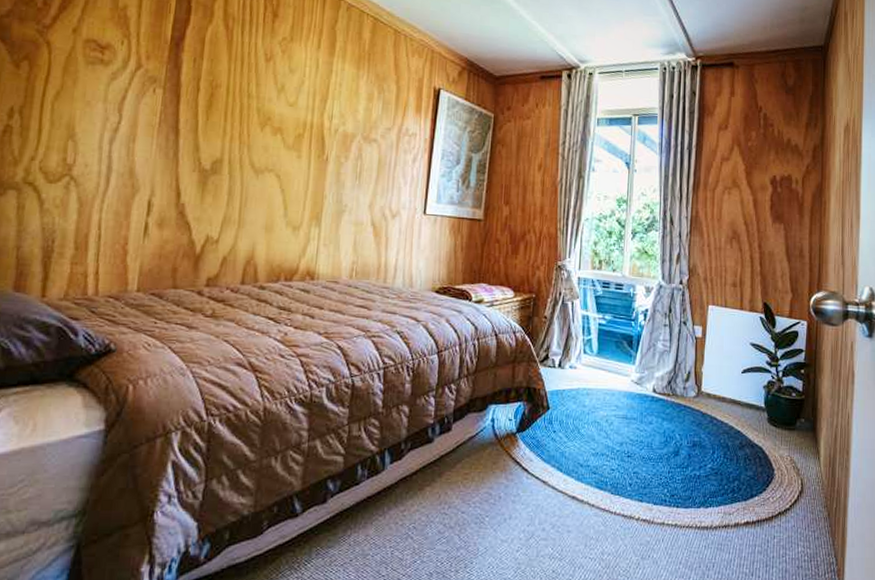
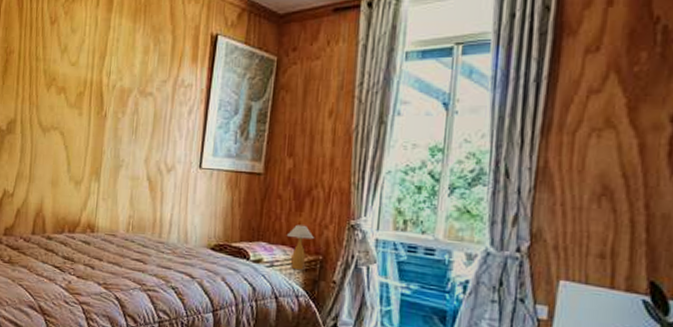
table lamp: none [504,264,528,308] -> present [286,222,314,271]

